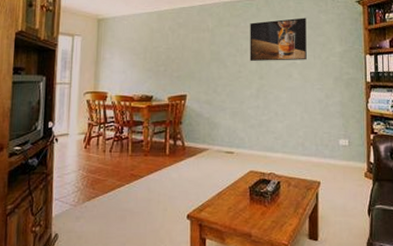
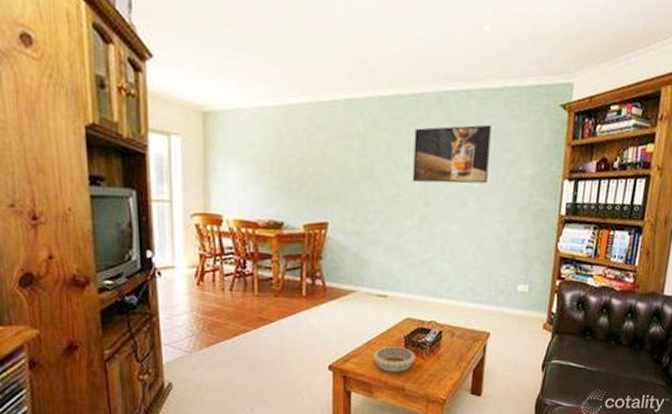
decorative bowl: none [224,197,259,220] -> present [373,347,416,372]

